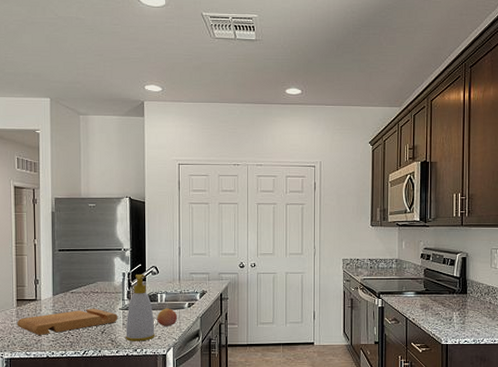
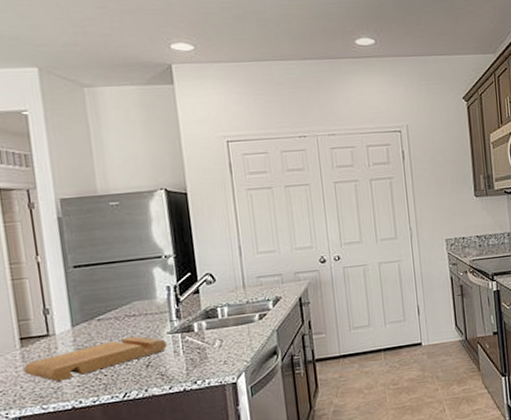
soap bottle: present [126,275,155,342] -> none [178,285,220,373]
fruit: present [157,308,178,327] -> none [219,324,247,348]

